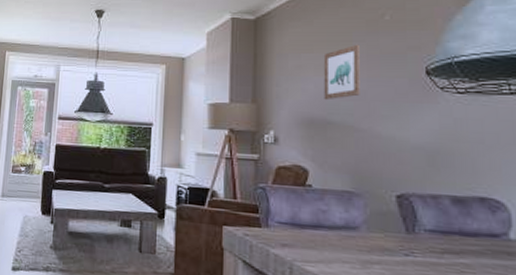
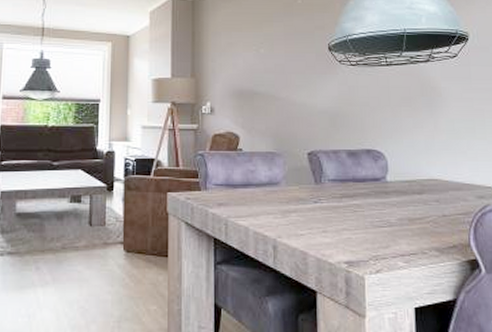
wall art: present [323,44,360,101] -> none [250,24,280,74]

